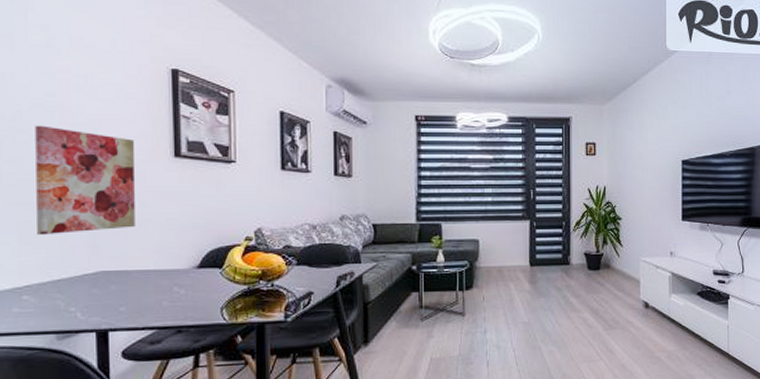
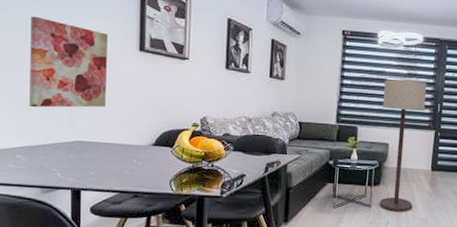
floor lamp: none [468,166,517,318] -> present [379,79,427,212]

